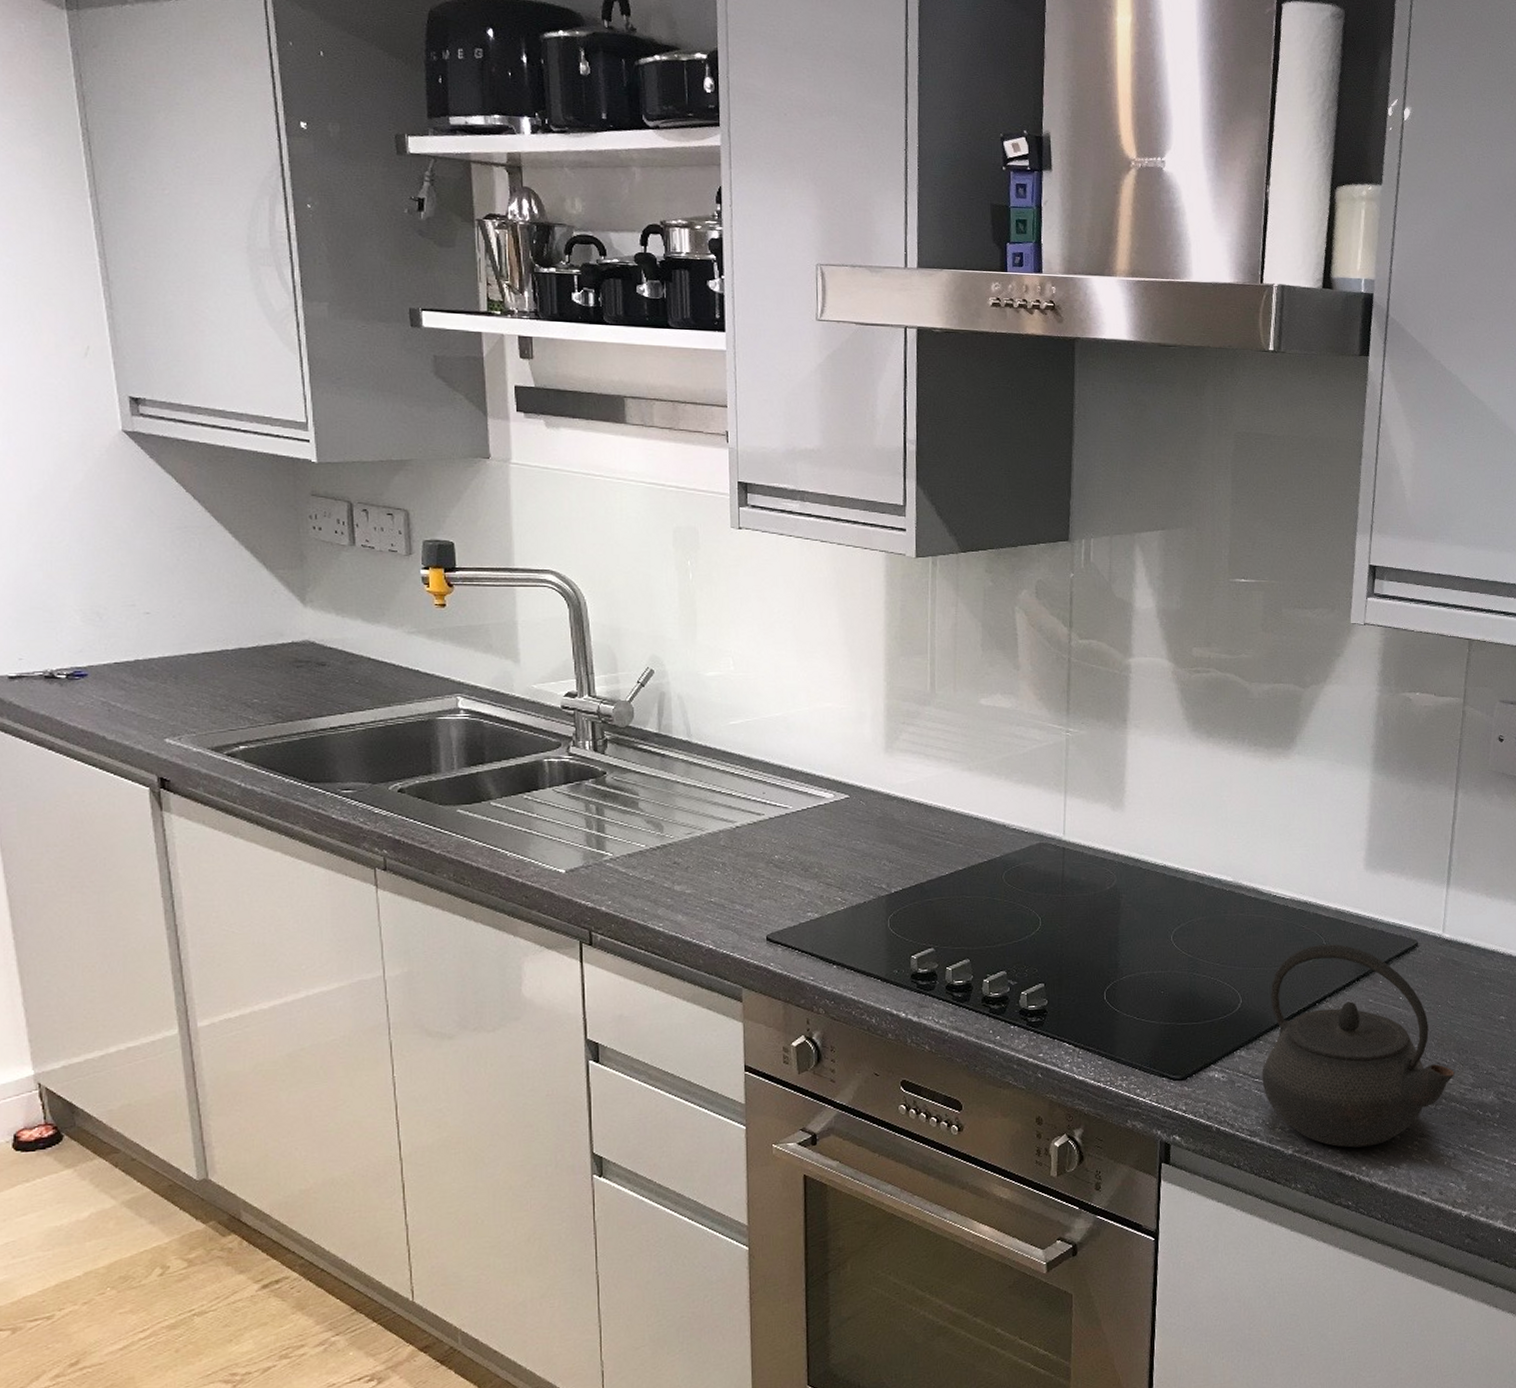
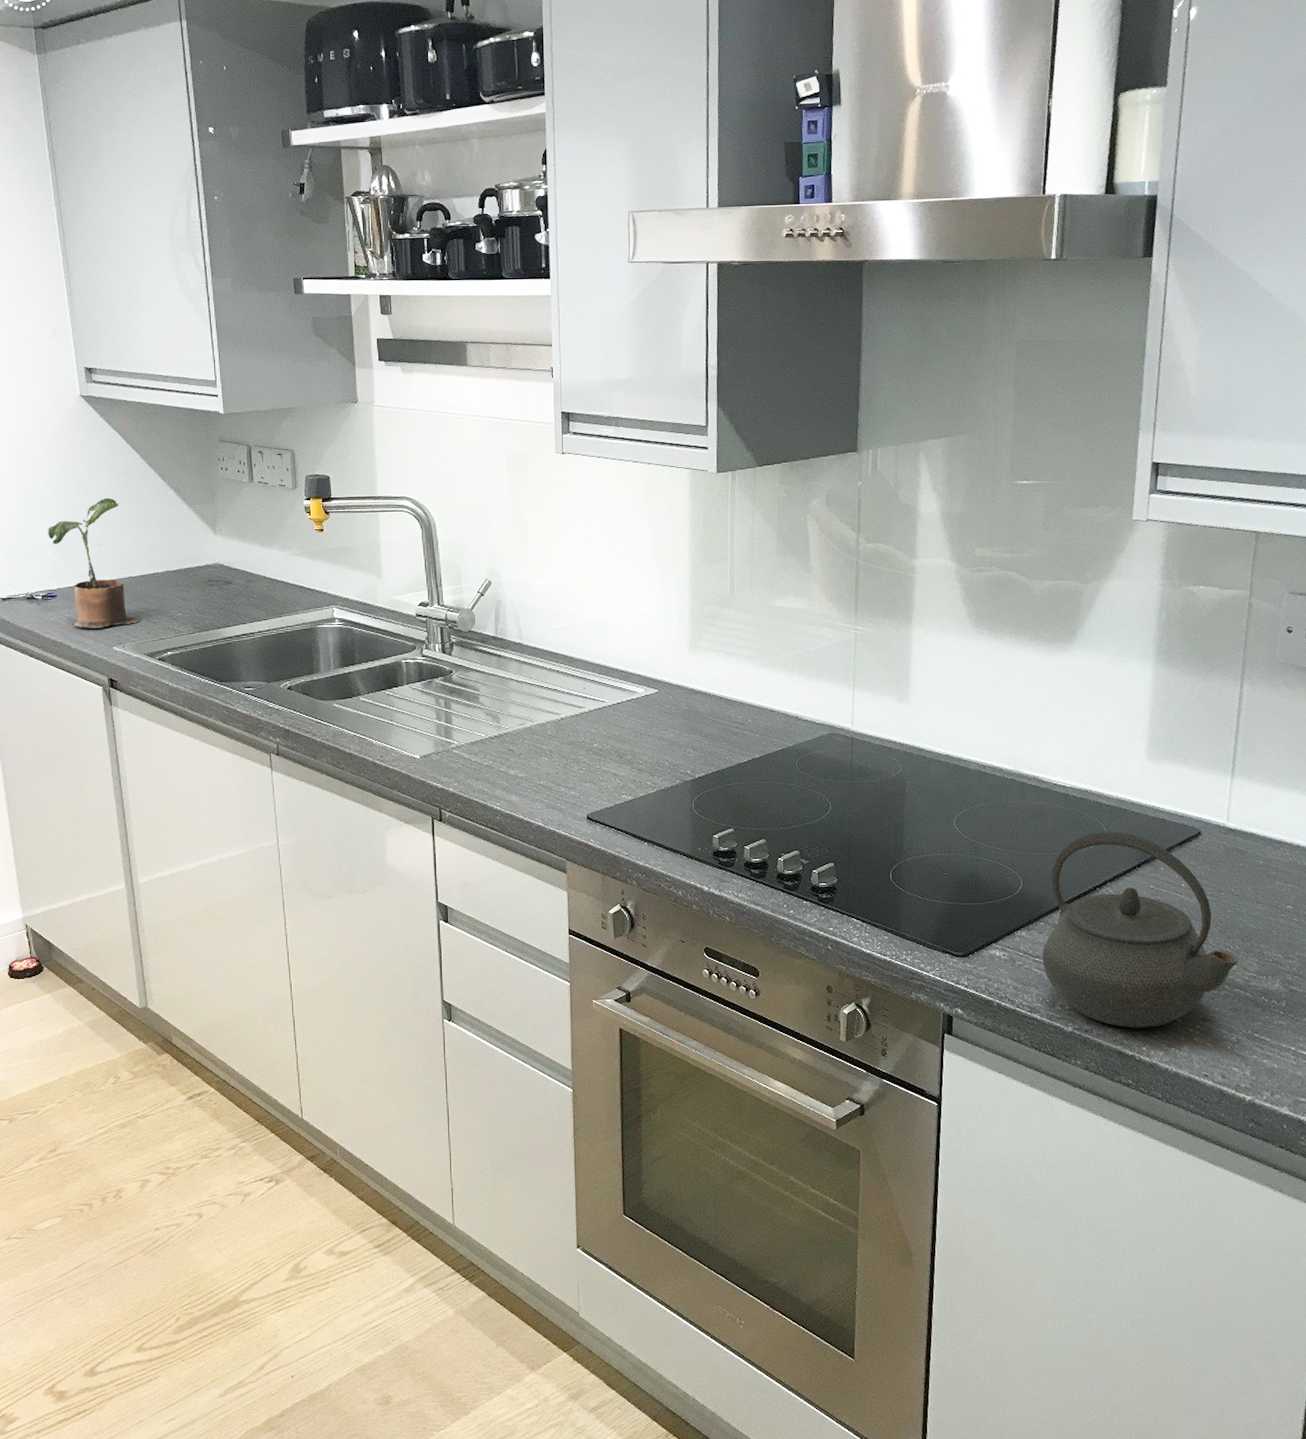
potted plant: none [75,556,203,716] -> present [48,497,141,629]

